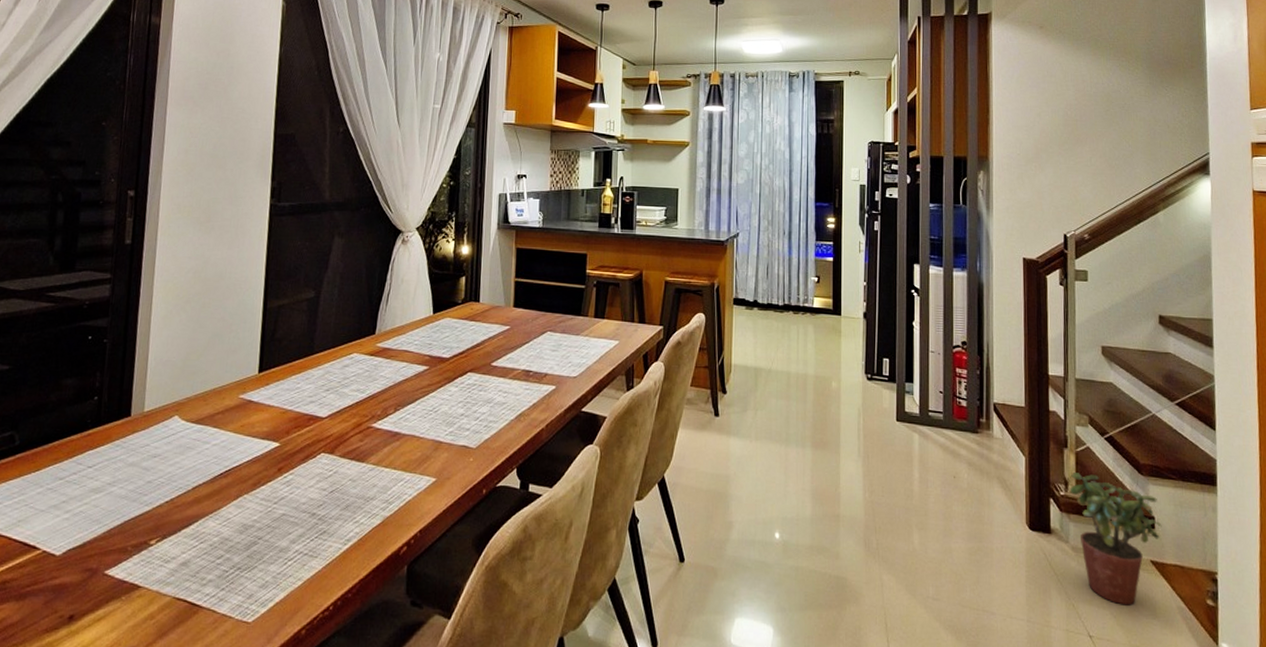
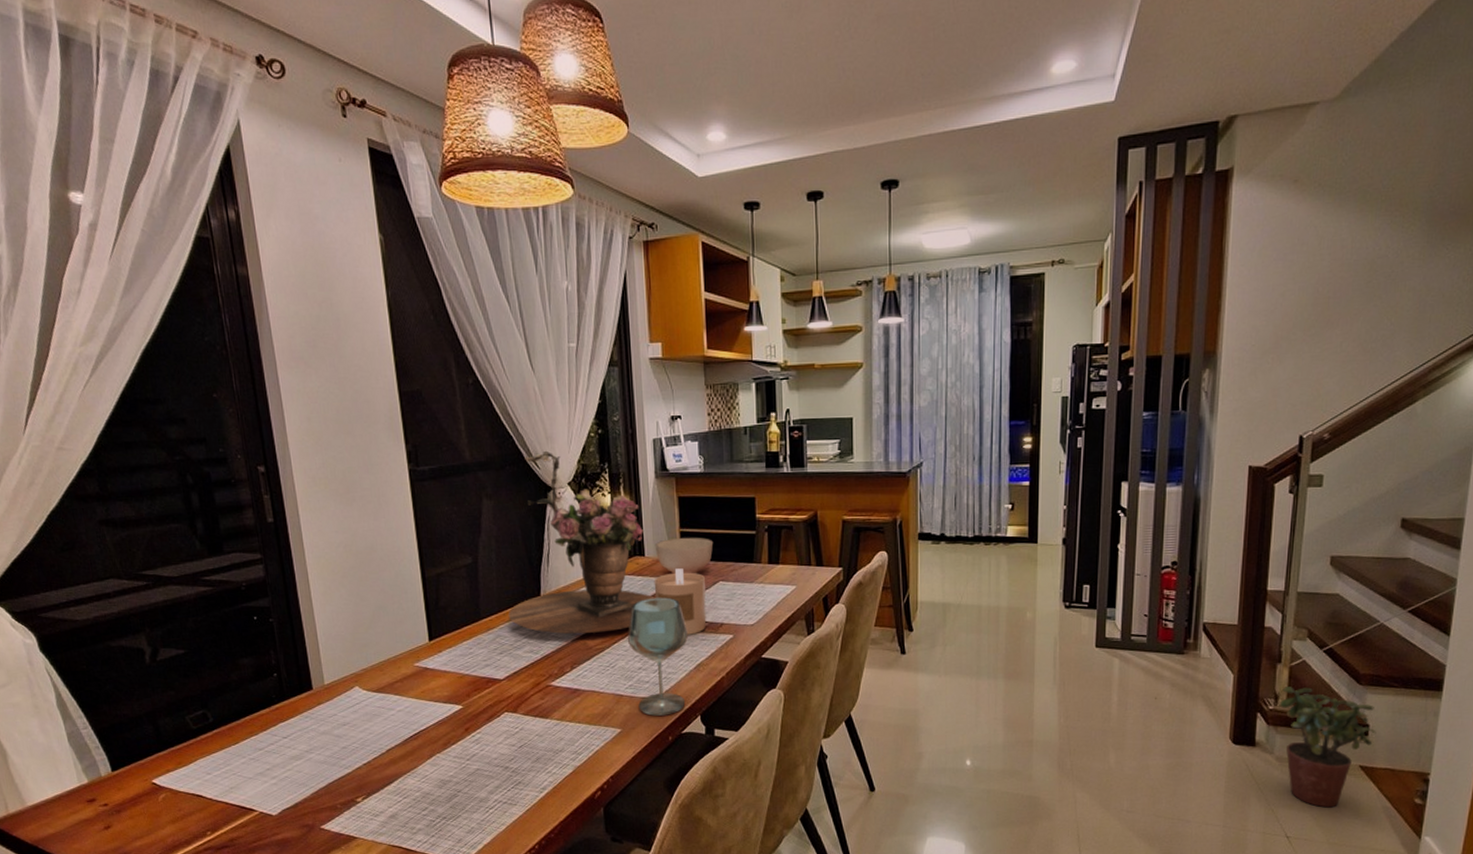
flower arrangement: none [340,196,484,376] -> present [508,450,655,635]
wine glass: none [453,343,512,466] -> present [627,597,688,716]
candle: none [485,316,534,383] -> present [654,568,707,635]
bowl: none [490,286,545,323] -> present [654,537,714,575]

